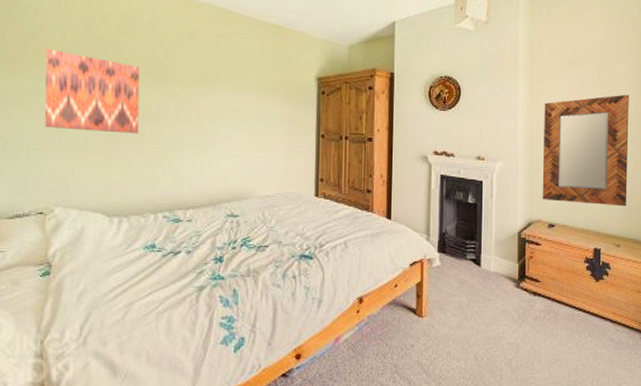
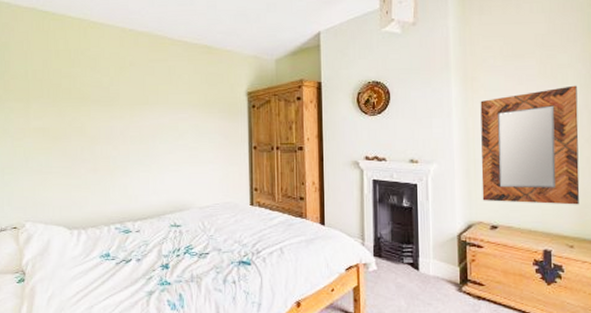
wall art: present [44,48,140,134] -> none [13,84,91,155]

